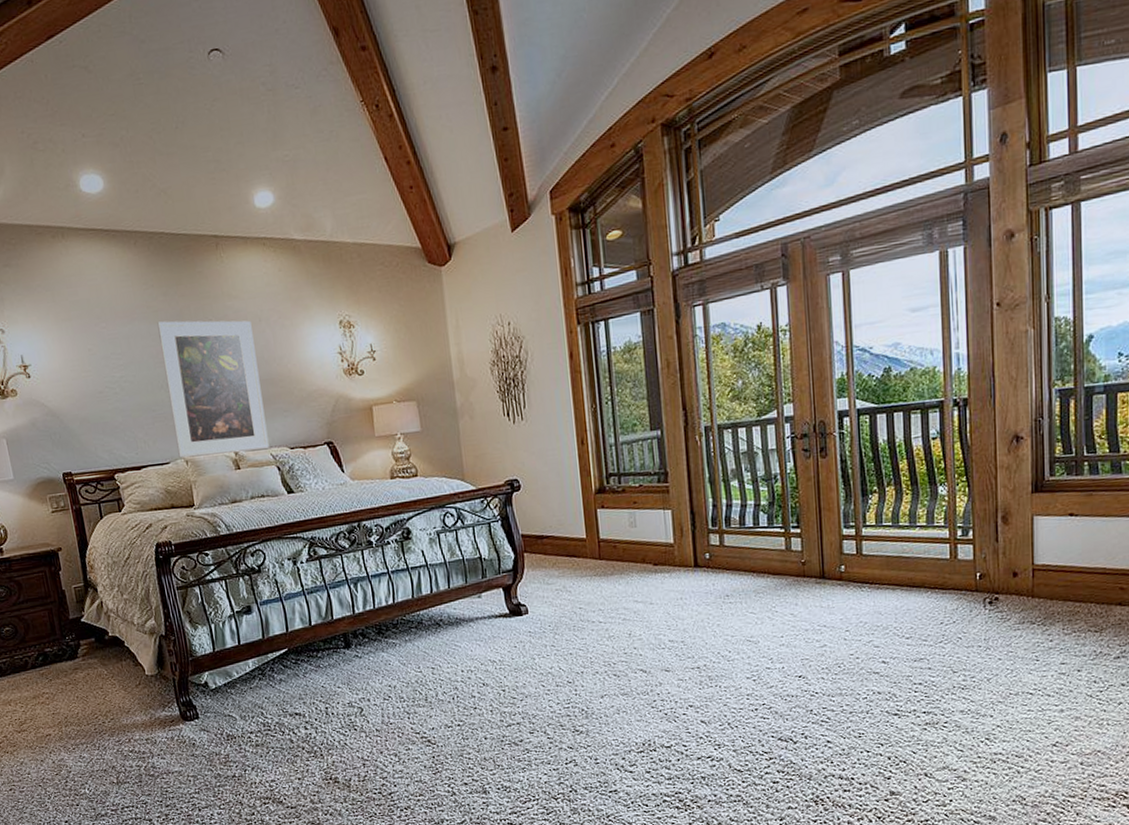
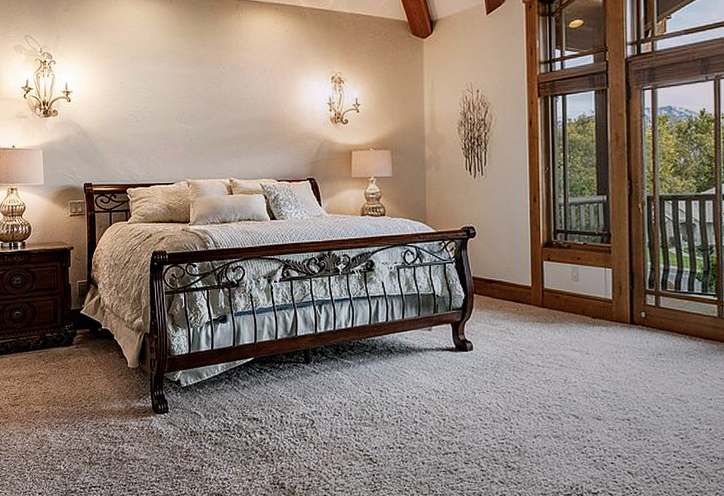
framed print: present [157,320,270,458] -> none [180,65,260,180]

